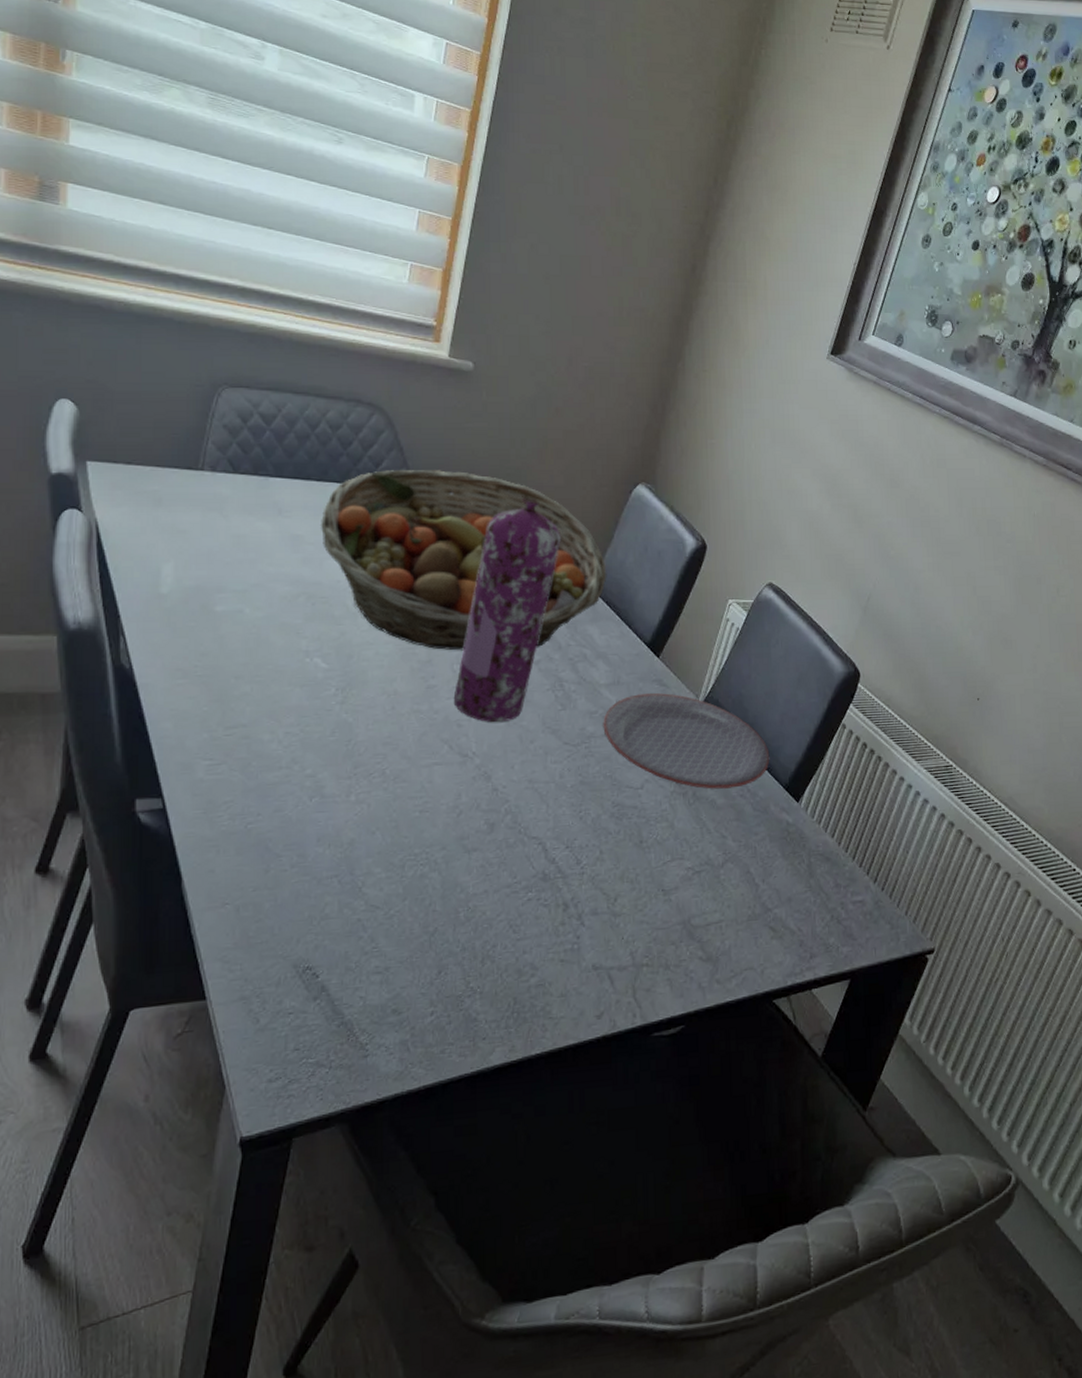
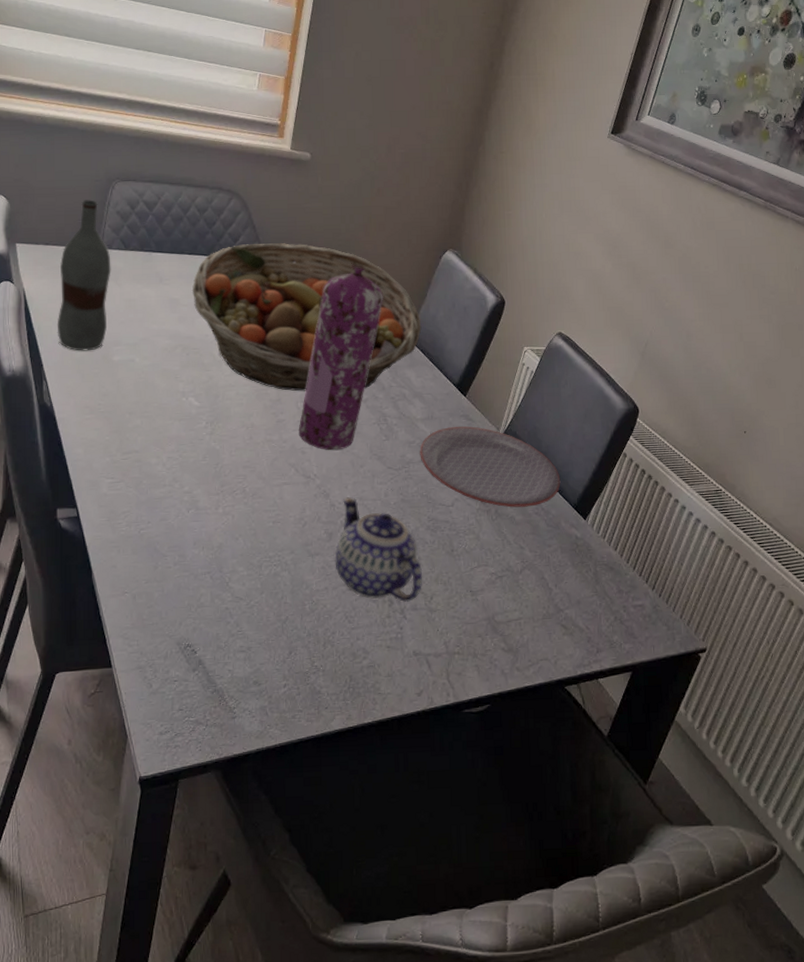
bottle: none [140,409,215,599] -> present [57,200,111,351]
teapot: none [497,779,605,905] -> present [335,497,423,602]

